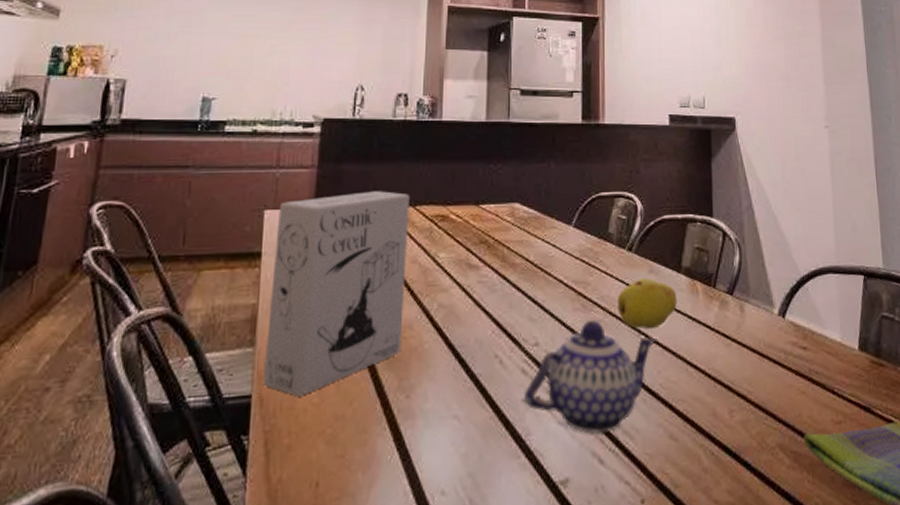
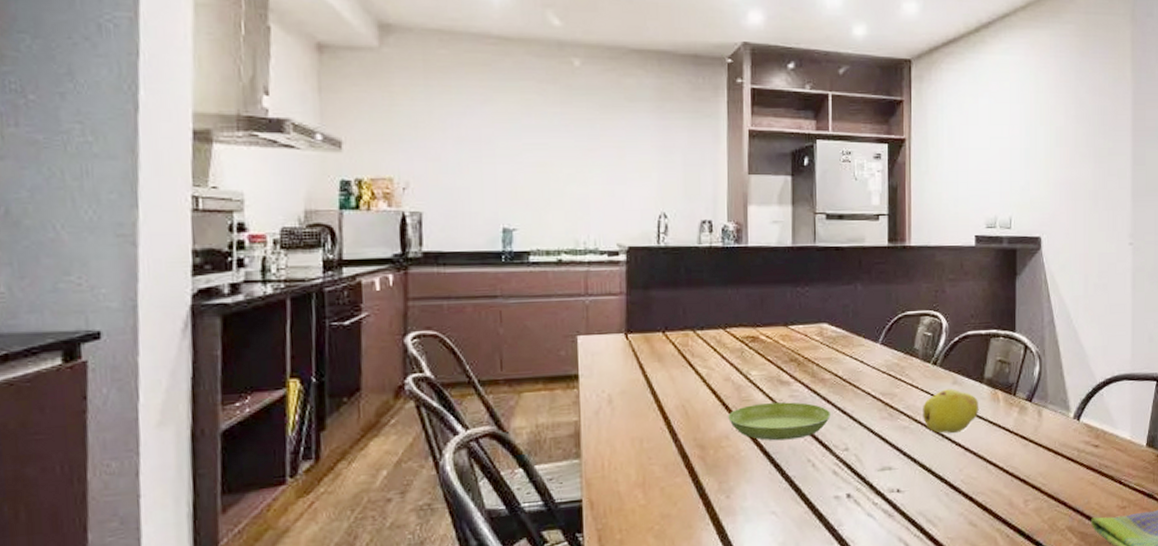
cereal box: present [263,191,410,397] -> none [591,315,720,500]
saucer: none [413,288,522,332] -> present [728,402,832,441]
teapot: present [523,319,657,435] -> none [835,426,959,523]

